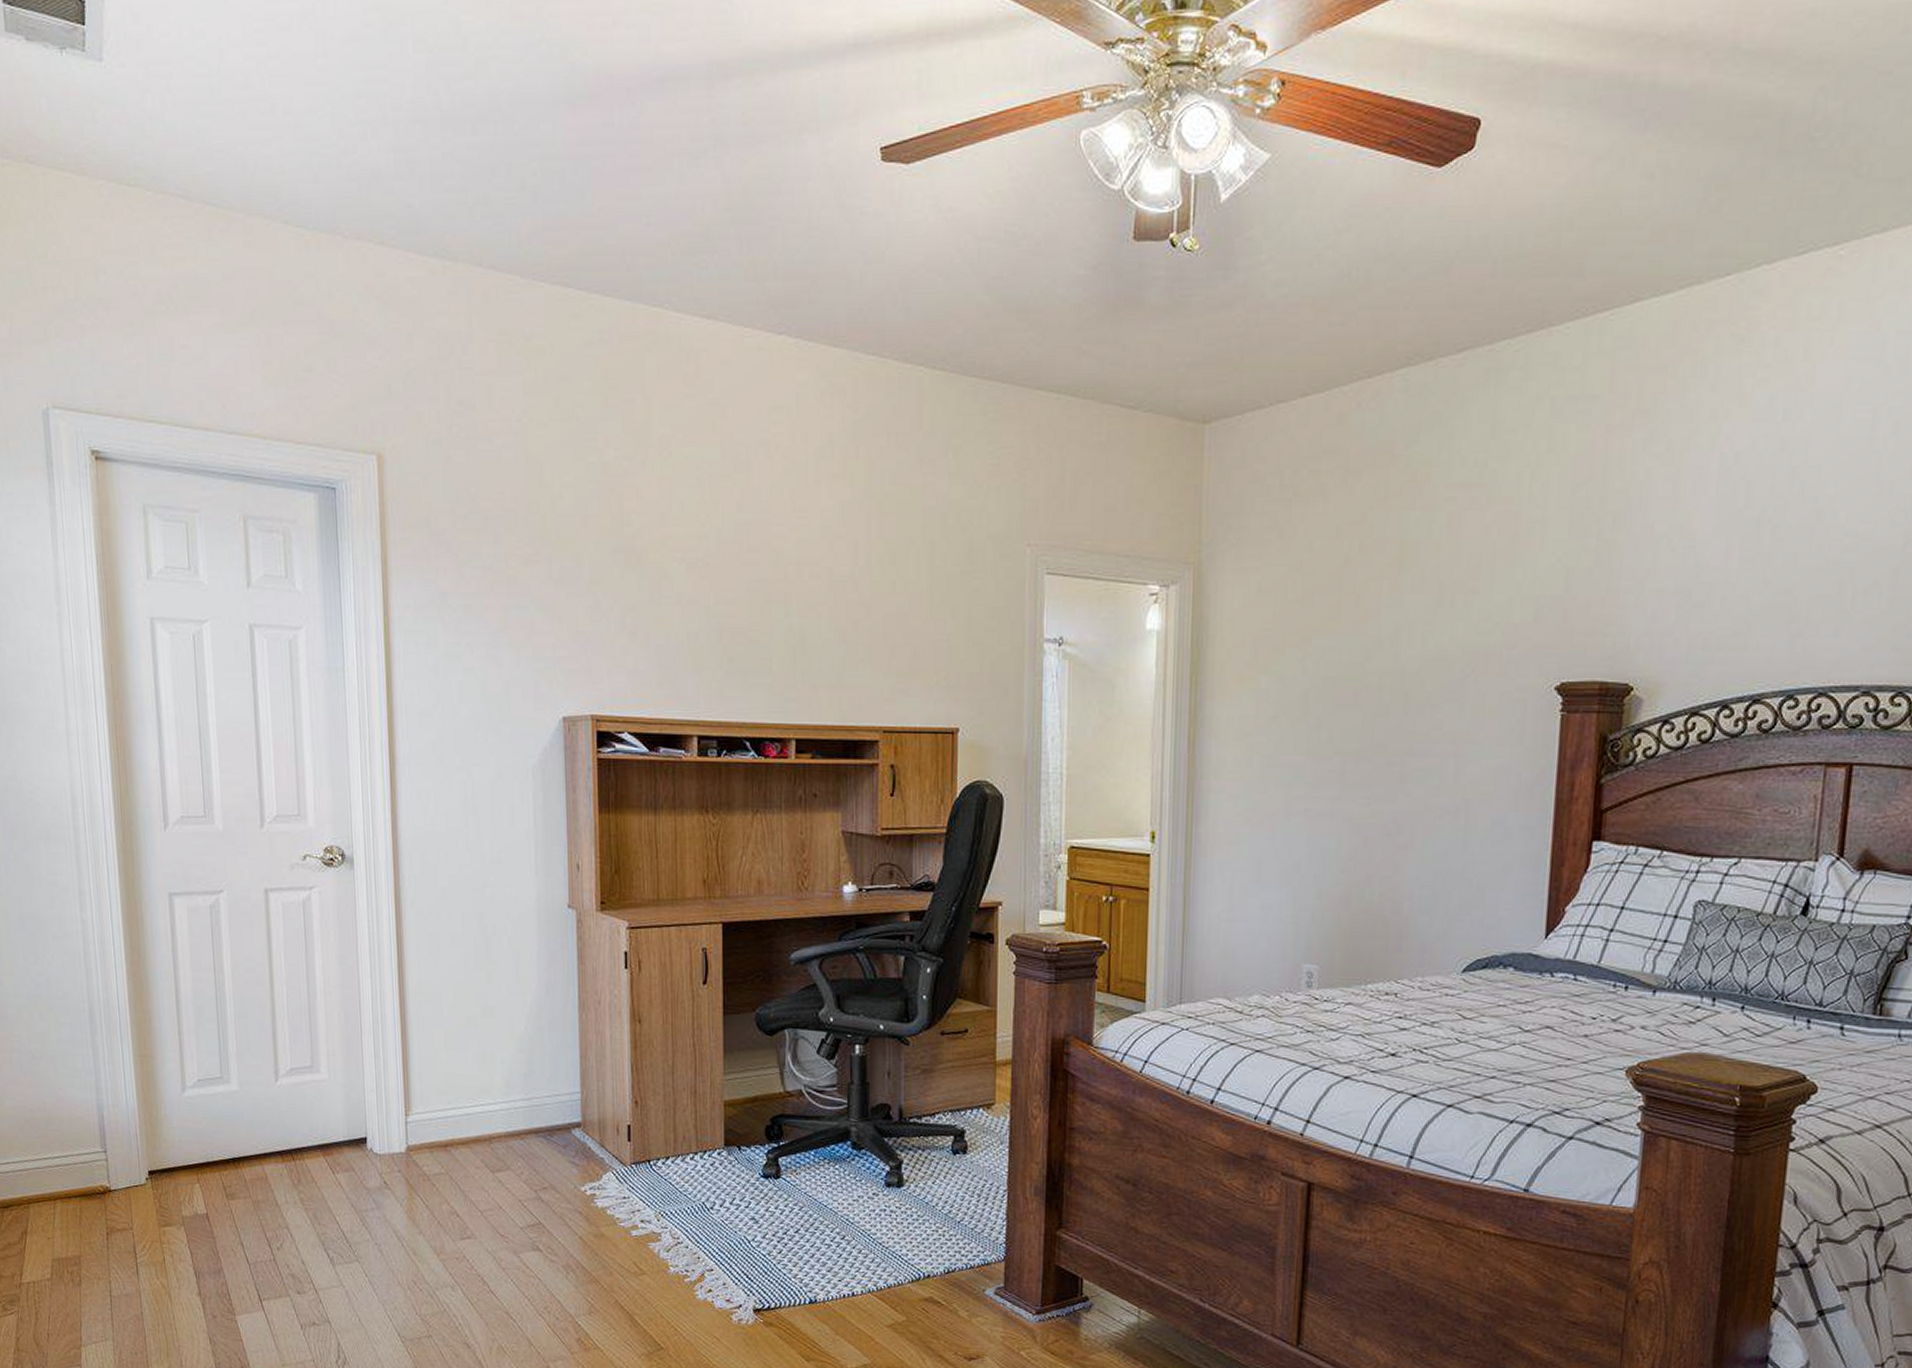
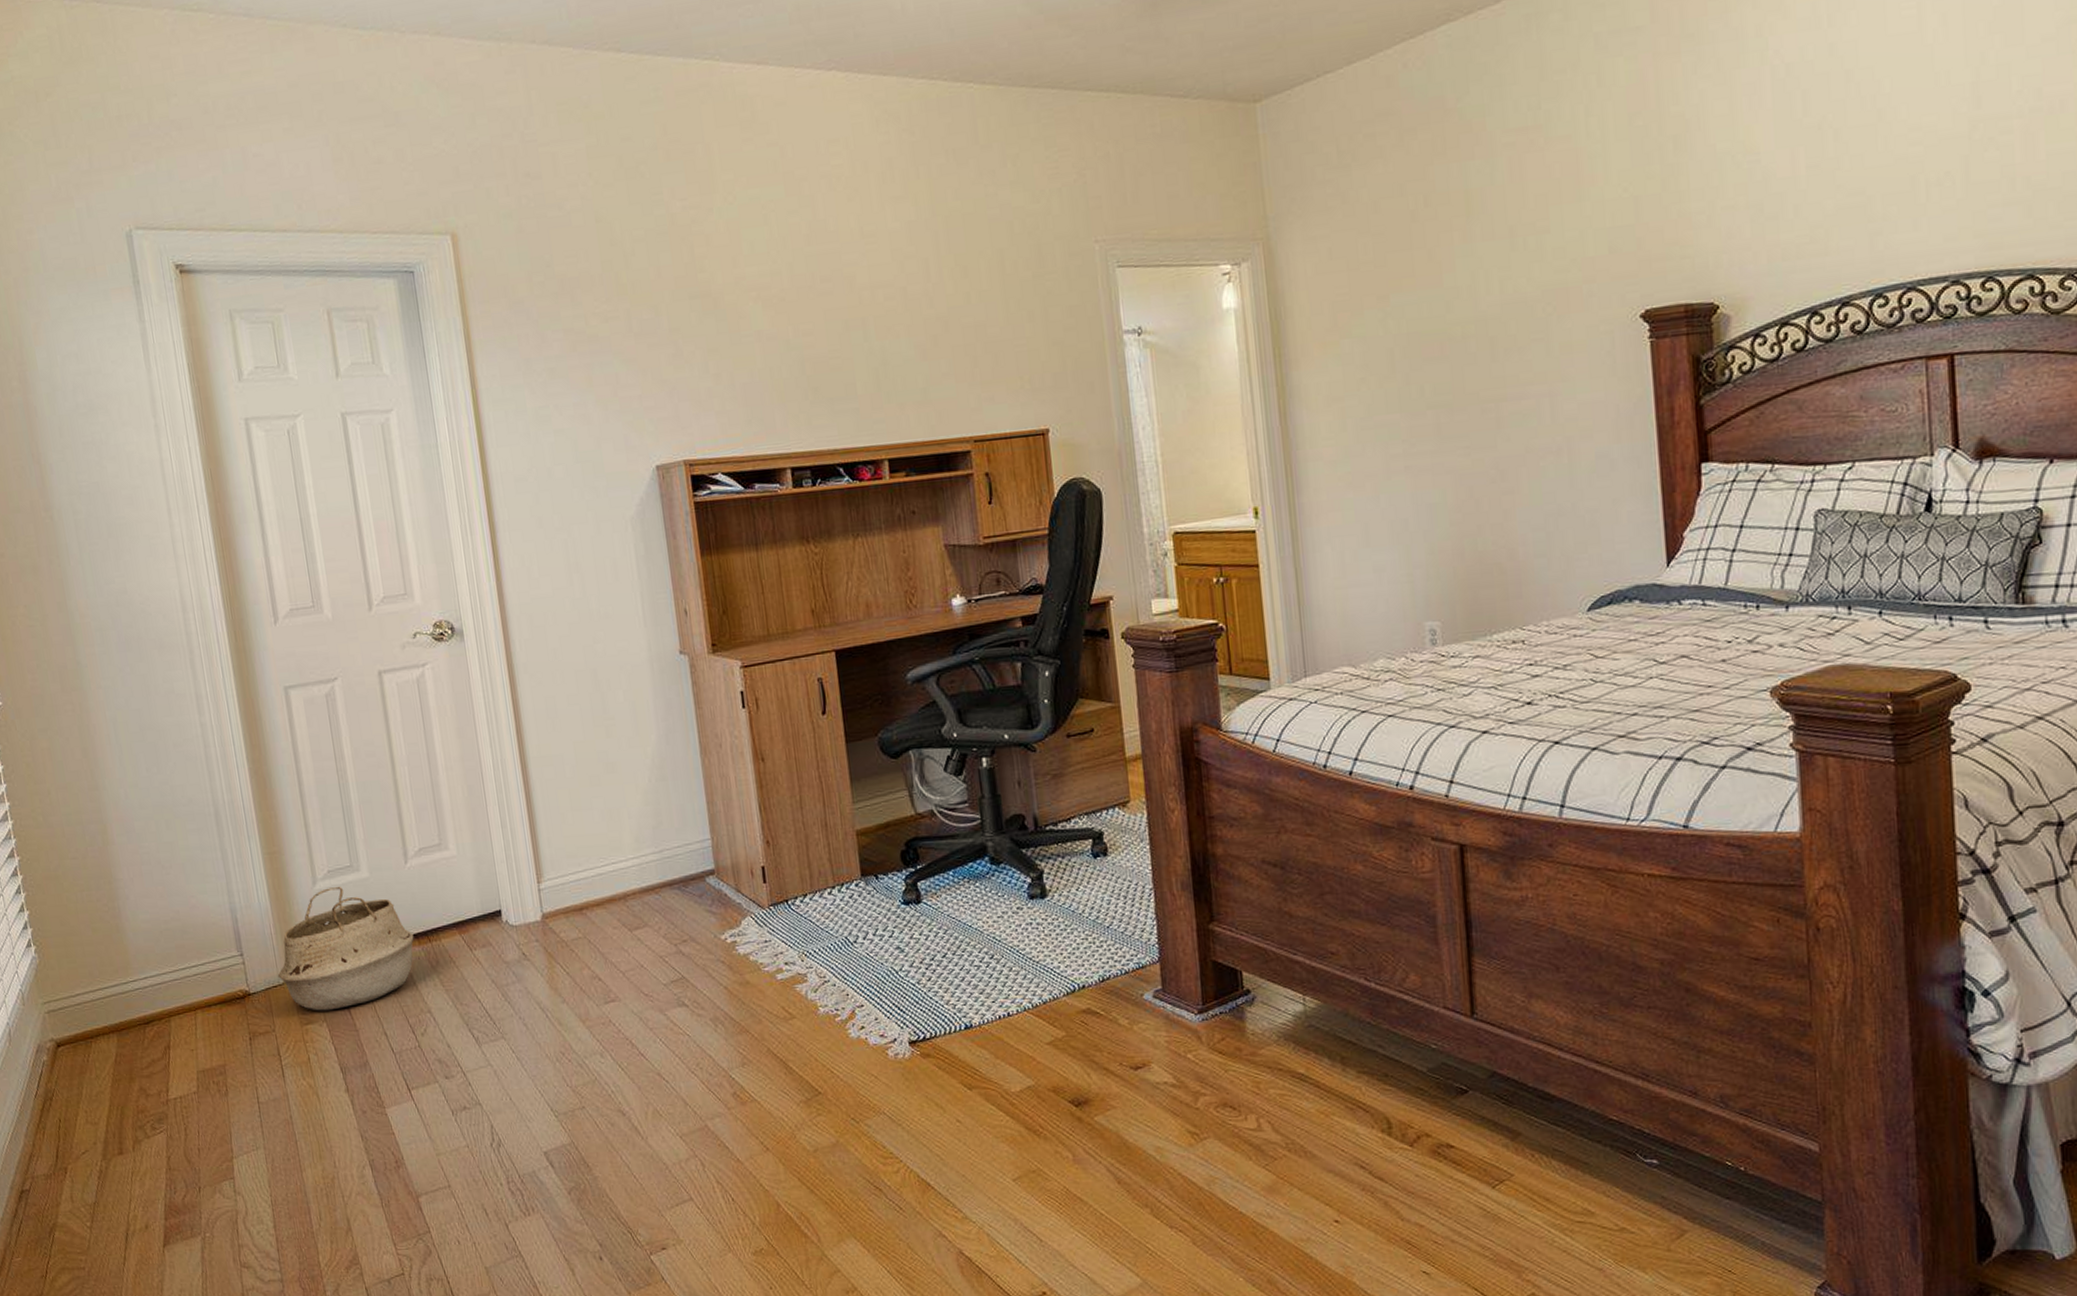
woven basket: none [139,1096,278,1216] -> present [277,887,414,1011]

